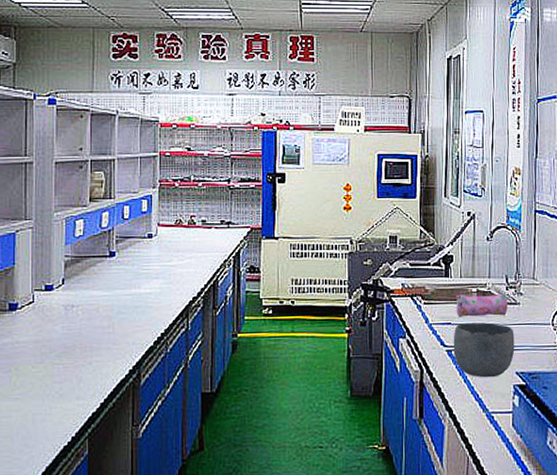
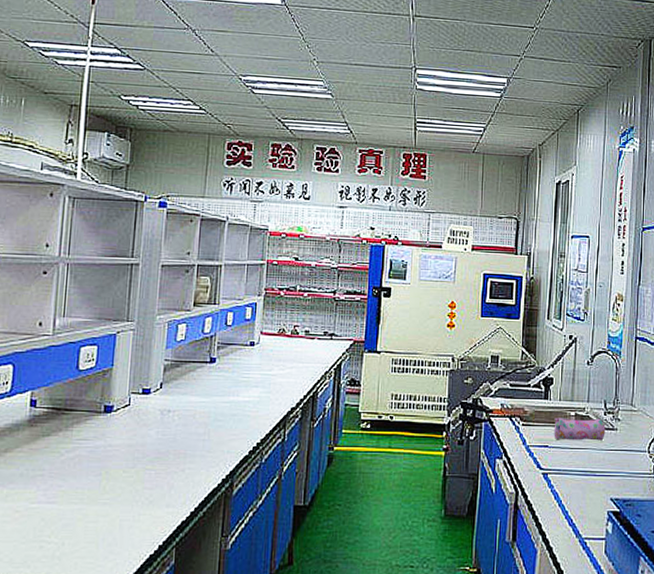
bowl: present [453,322,515,378] -> none [549,447,611,503]

